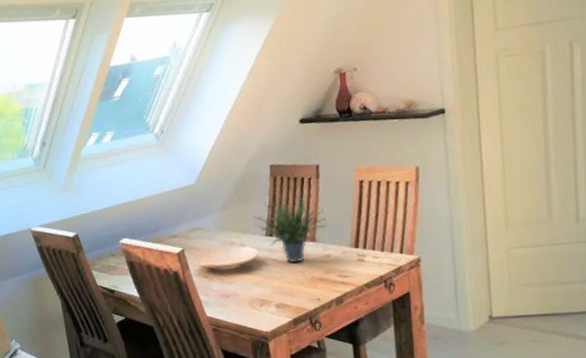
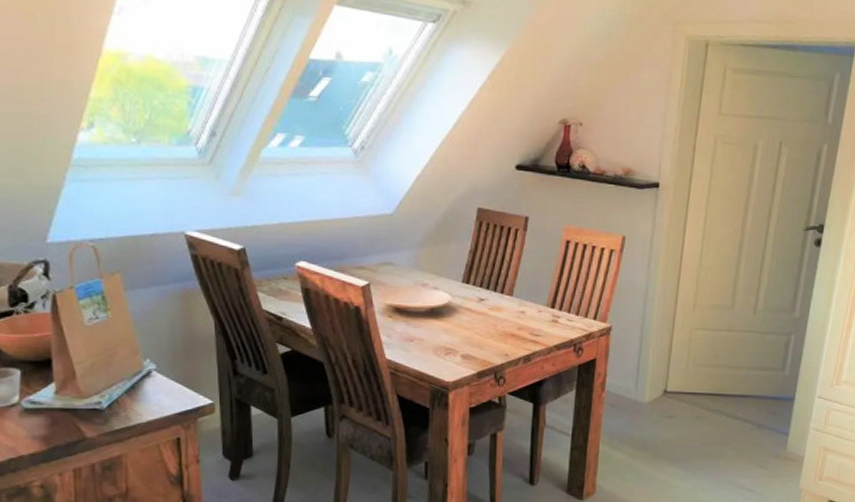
potted plant: present [253,187,328,264] -> none [451,231,528,315]

